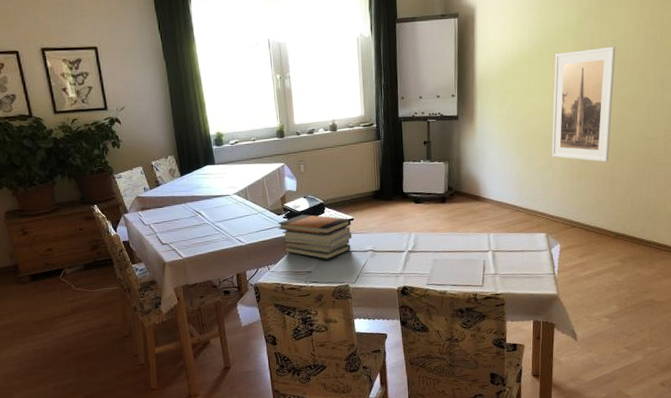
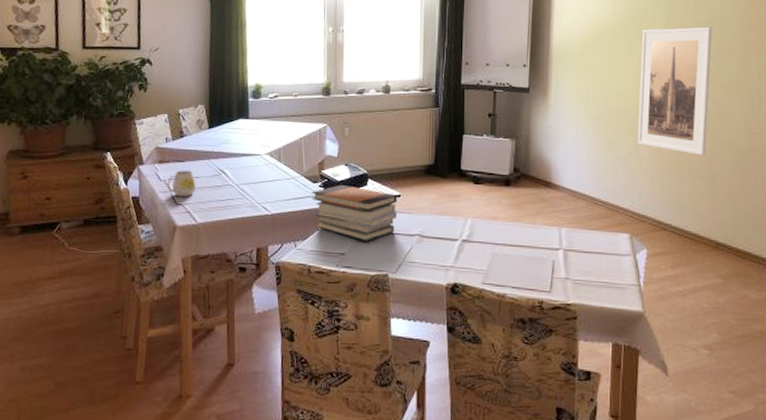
mug: none [151,214,177,238] -> present [167,170,196,197]

